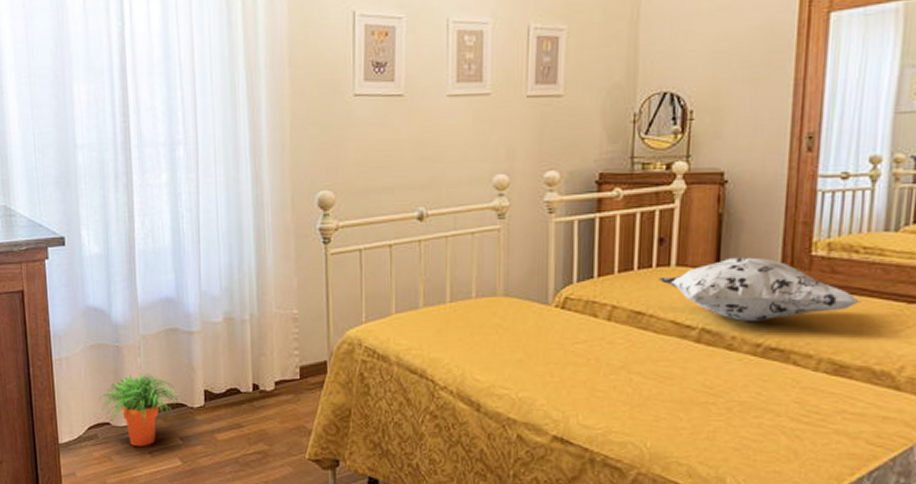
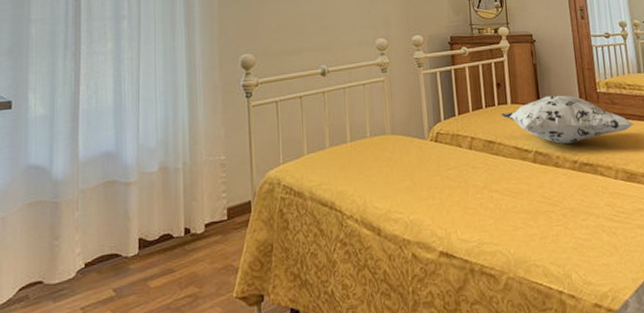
potted plant: present [97,374,178,447] -> none [31,227,113,304]

